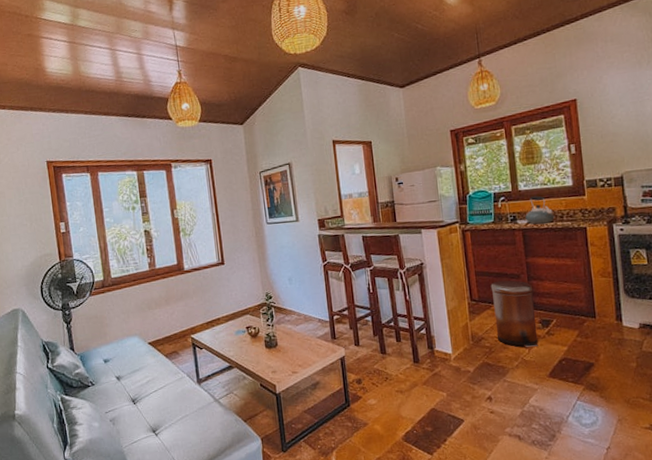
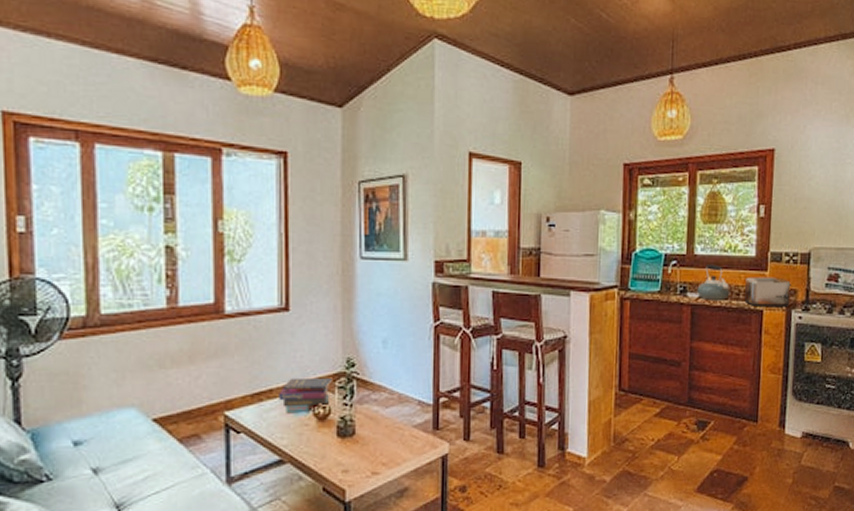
books: none [224,308,258,334] -> present [279,377,332,414]
pedal bin: present [491,280,539,348] -> none [643,367,694,455]
toaster: none [566,199,610,226] -> present [744,277,792,308]

